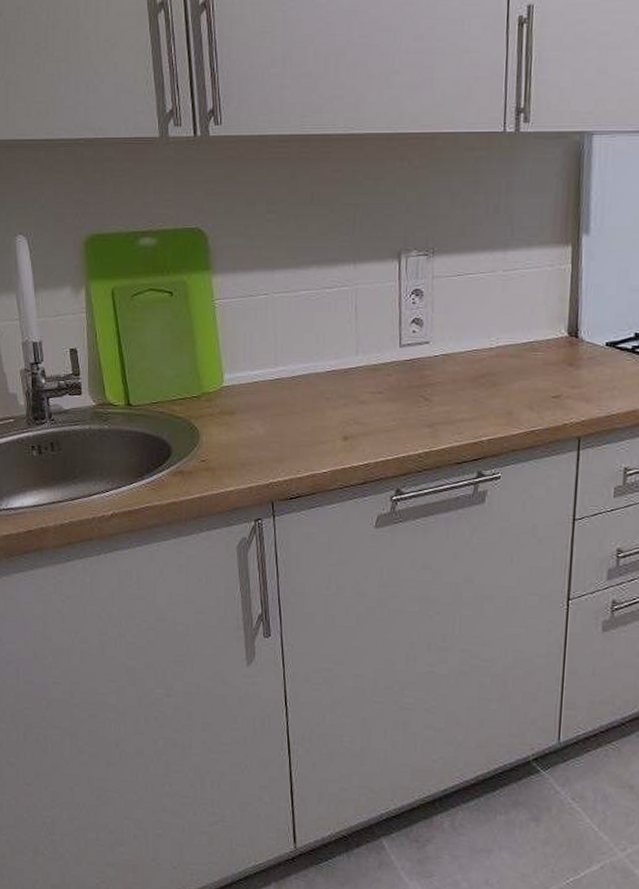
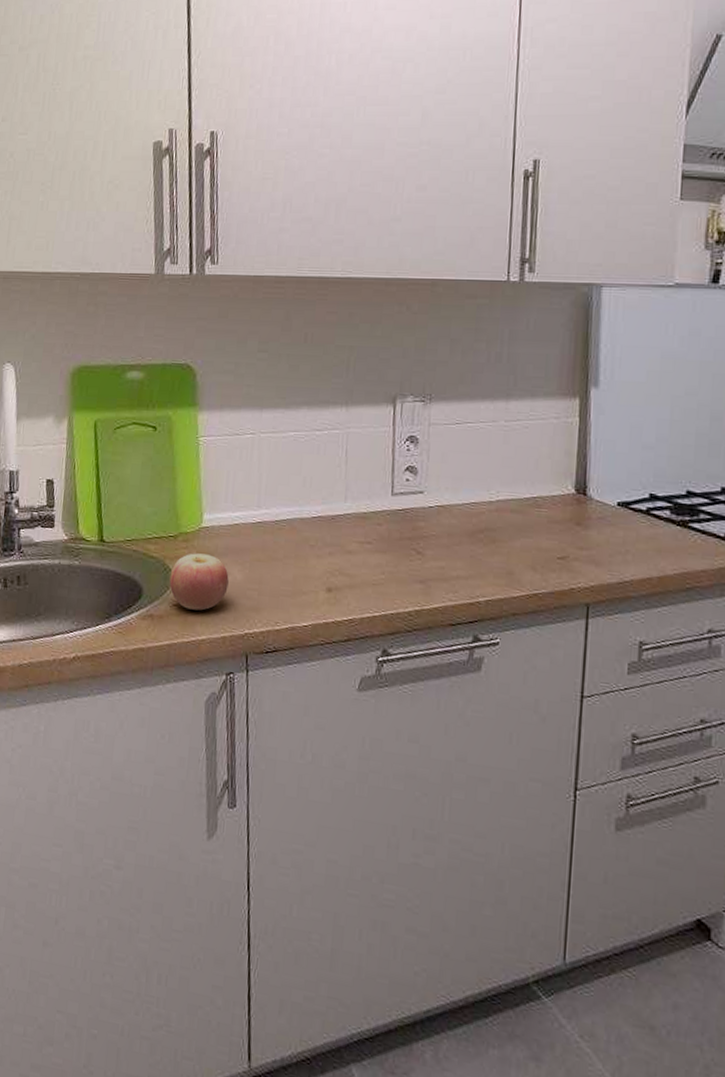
apple: none [196,411,252,465] -> present [169,553,229,611]

